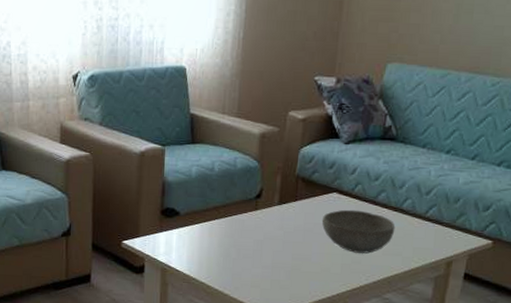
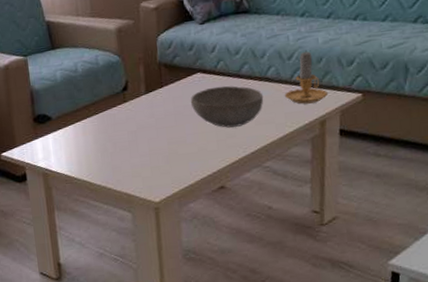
candle: none [416,188,460,243] -> present [284,51,329,104]

